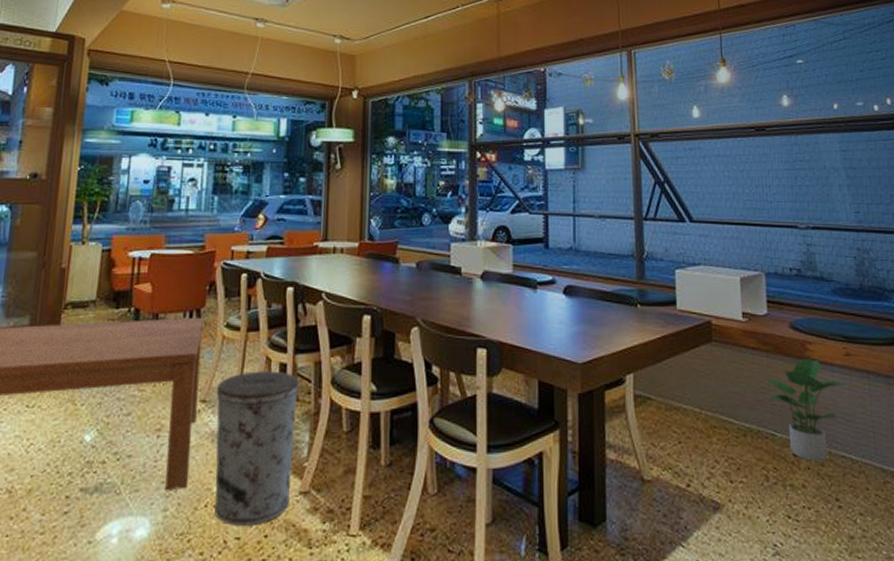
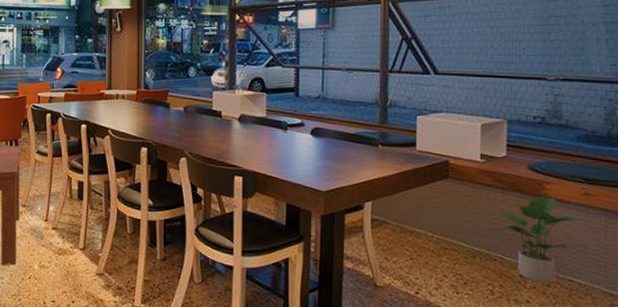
trash can: present [214,371,299,526] -> none [32,186,93,294]

